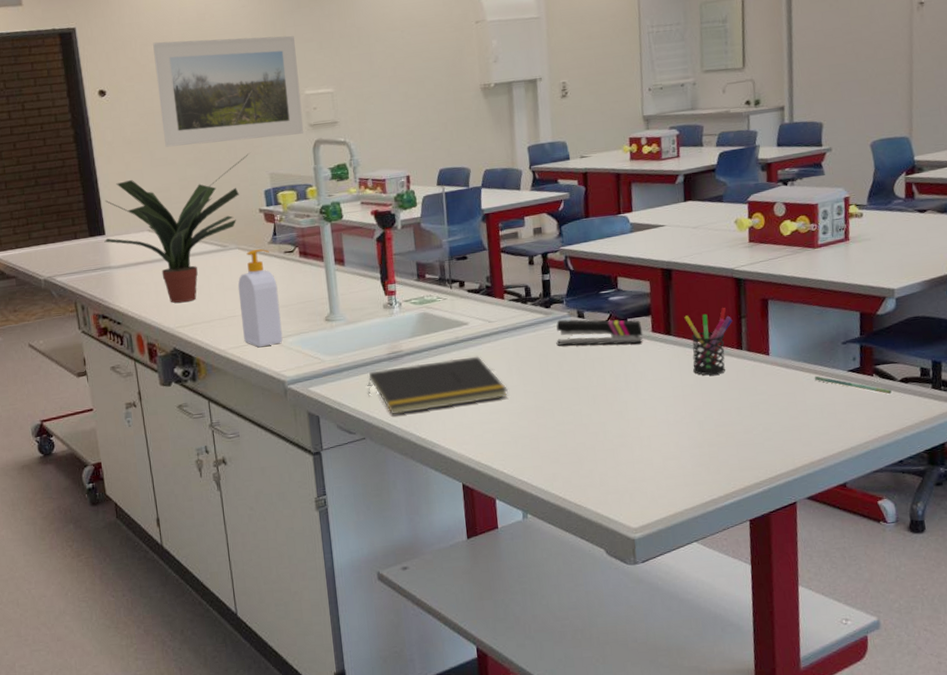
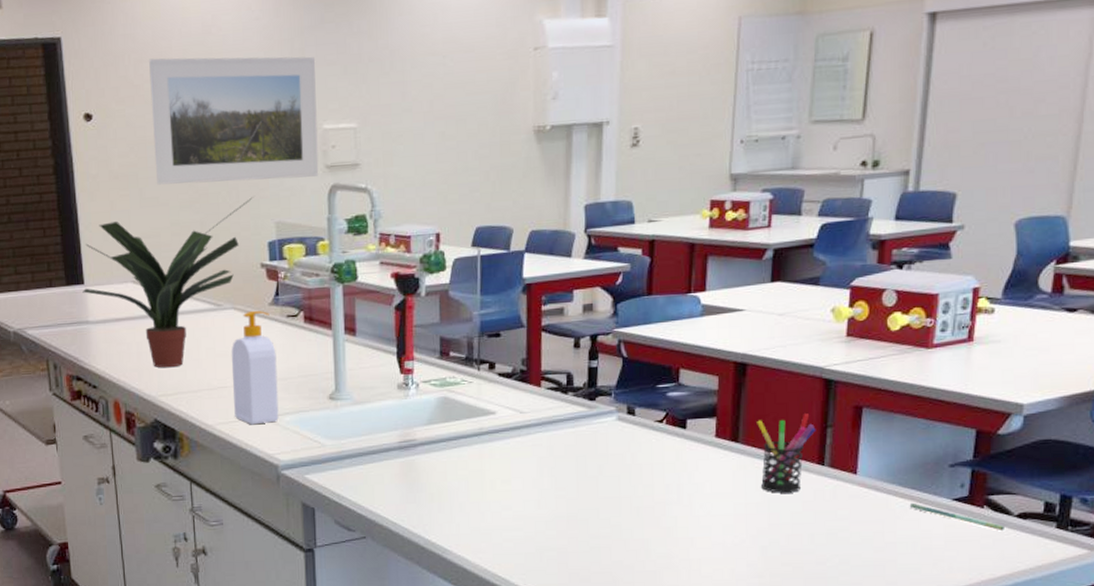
notepad: present [368,356,508,414] -> none [373,451,536,513]
stapler: present [556,319,643,346] -> none [598,415,705,450]

